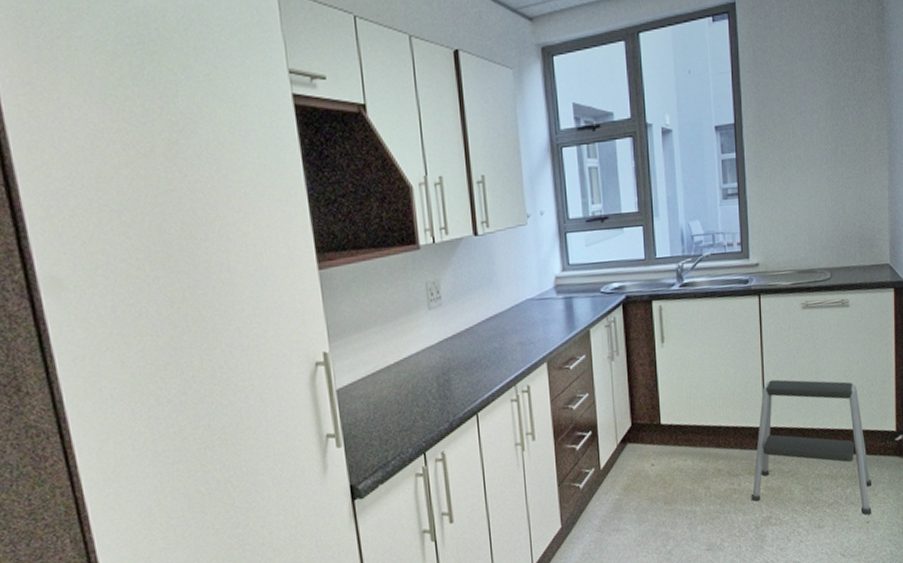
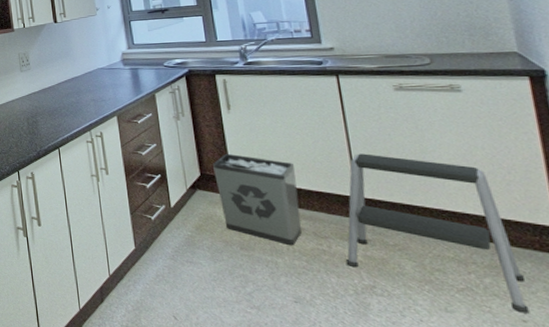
recycling bin: none [644,395,719,491] -> present [213,153,303,246]

